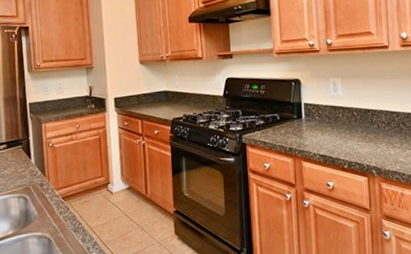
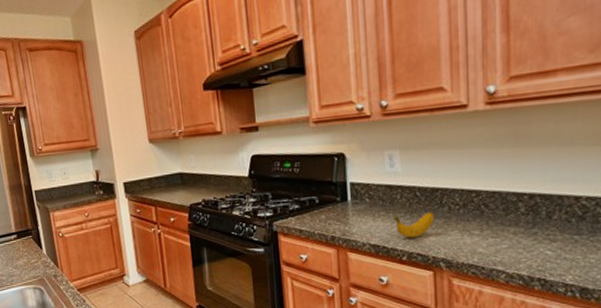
banana: none [337,127,367,150] -> present [394,211,434,238]

